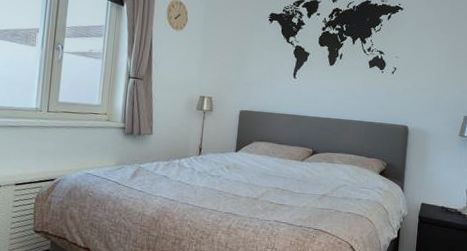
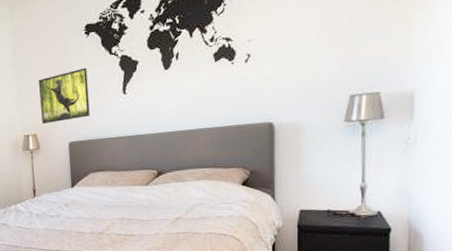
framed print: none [219,48,266,91] -> present [39,67,90,124]

